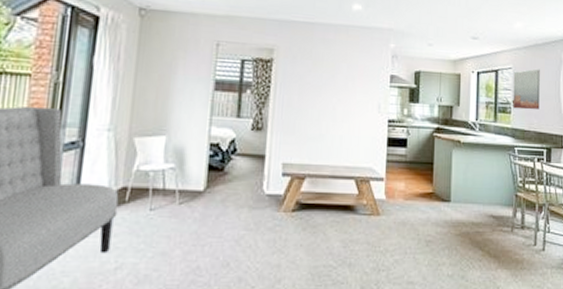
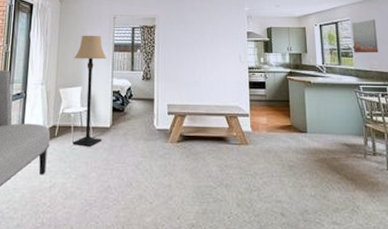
lamp: none [150,65,204,216] -> present [72,35,107,147]

